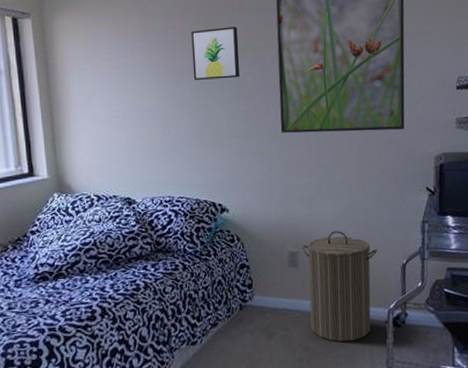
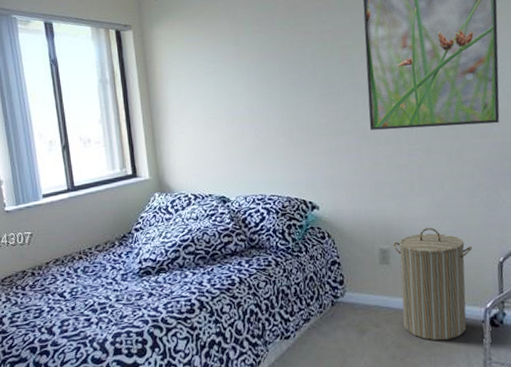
wall art: present [191,26,240,80] -> none [280,27,328,81]

